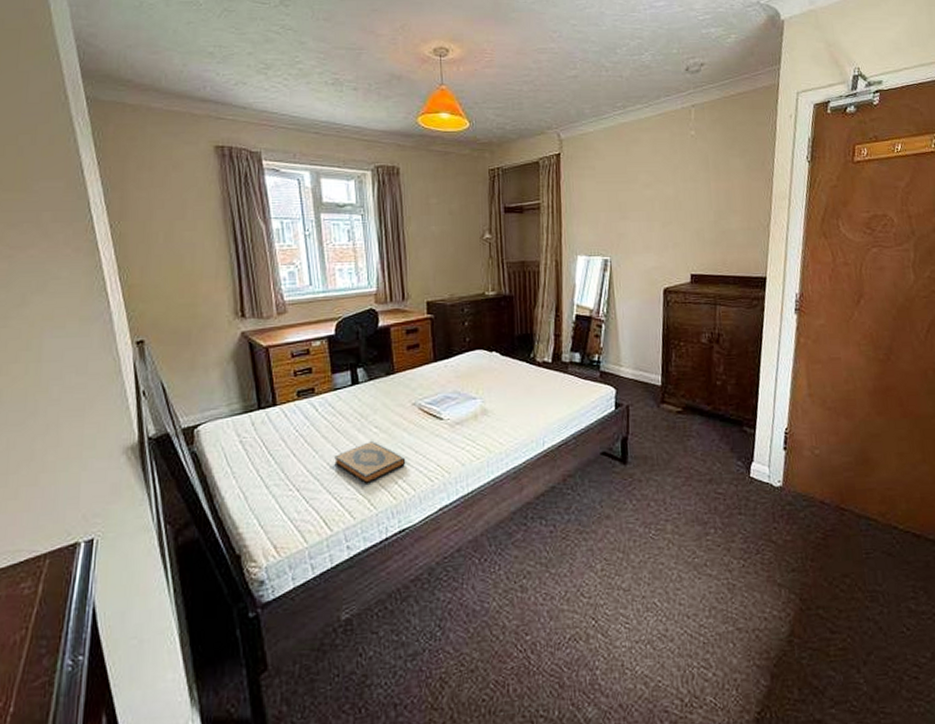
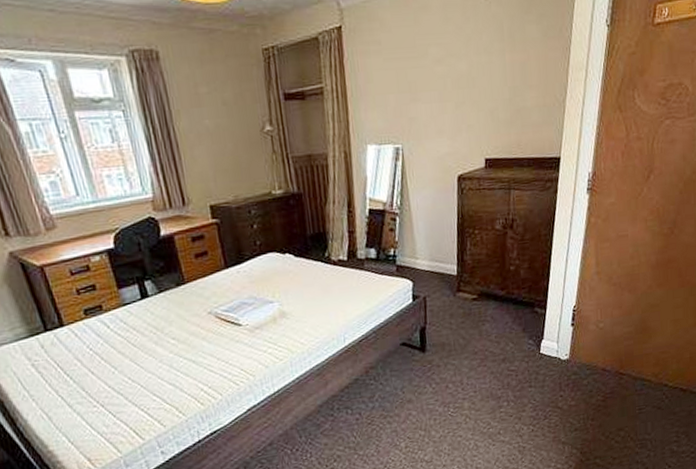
hardback book: present [334,441,406,484] -> none [135,353,210,394]

